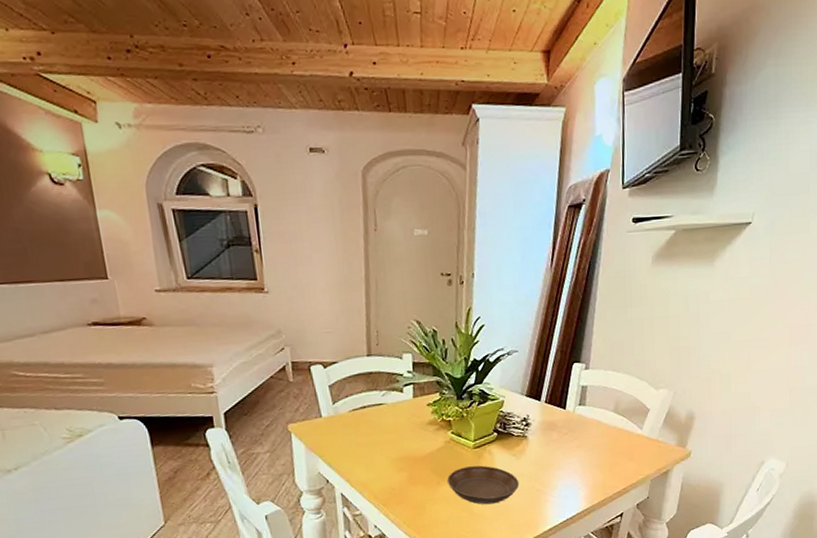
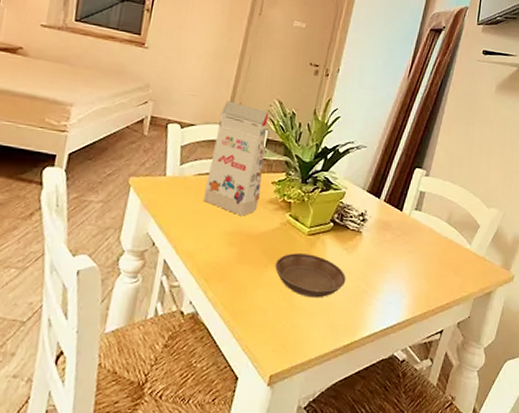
gift box: none [359,331,419,442] -> present [203,101,270,216]

